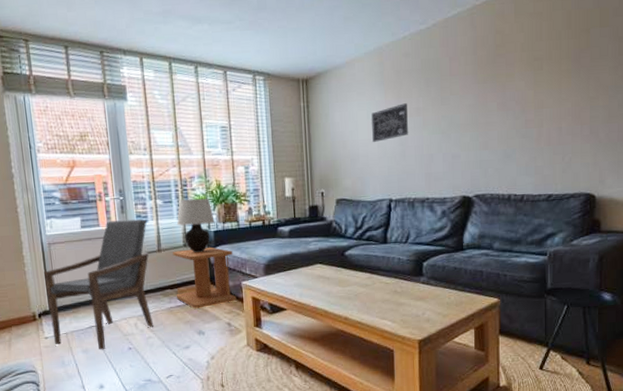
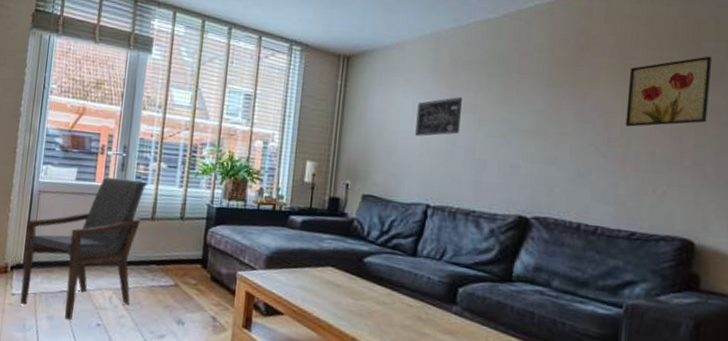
side table: present [172,247,237,309] -> none [160,222,234,294]
table lamp: present [176,198,215,252] -> none [177,166,220,229]
wall art: none [537,40,599,109] -> present [625,56,713,127]

